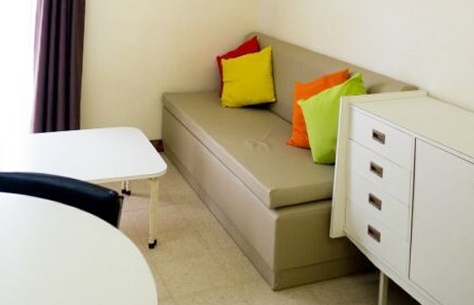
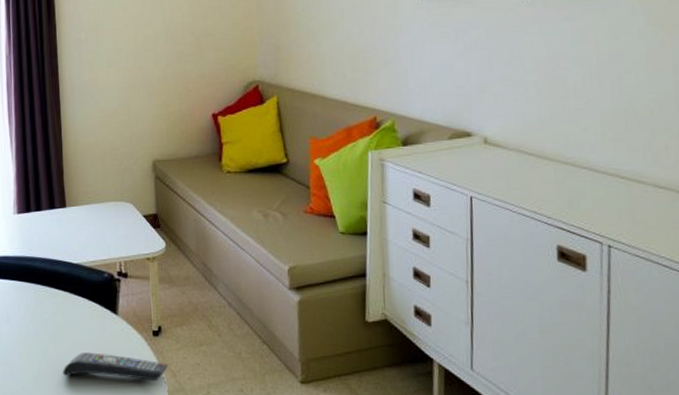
remote control: none [61,263,161,290] -> present [62,352,169,382]

